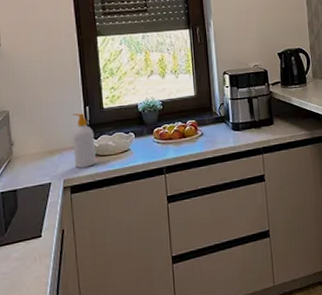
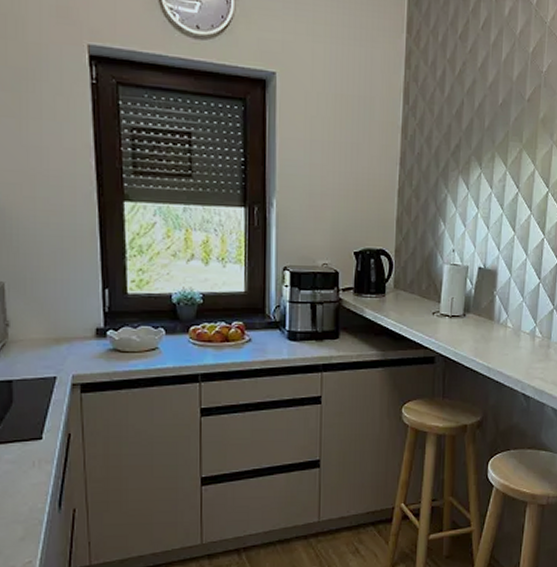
soap bottle: present [72,113,96,168] -> none [87,296,114,363]

